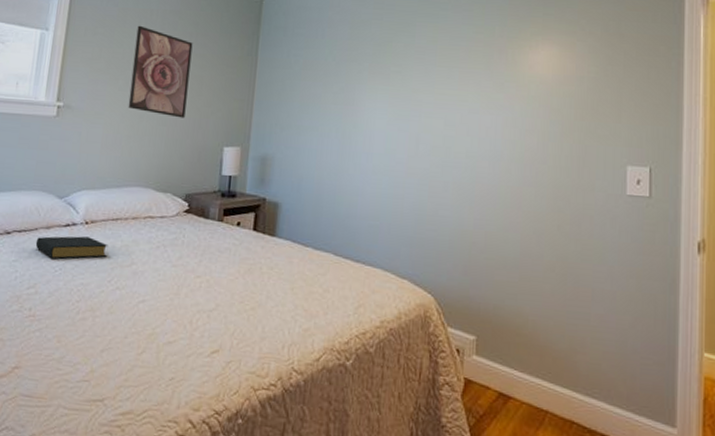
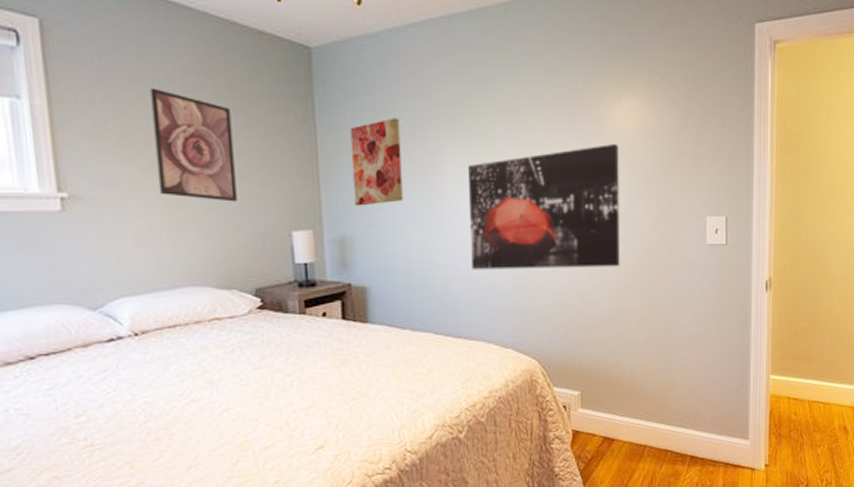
hardback book: present [35,236,108,259] -> none [72,350,171,381]
wall art: none [279,55,328,130] -> present [350,118,403,206]
wall art: none [377,87,533,209] -> present [468,143,620,270]

